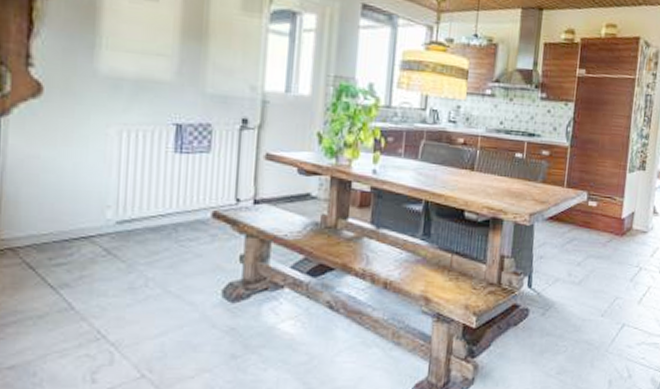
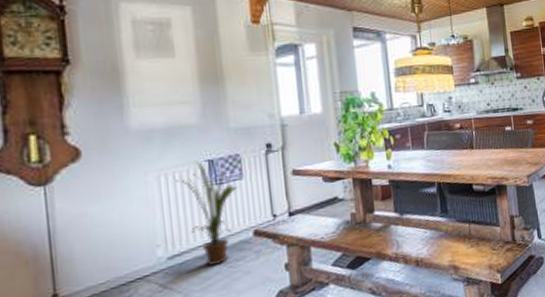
house plant: none [138,123,211,242] -> present [175,159,240,266]

